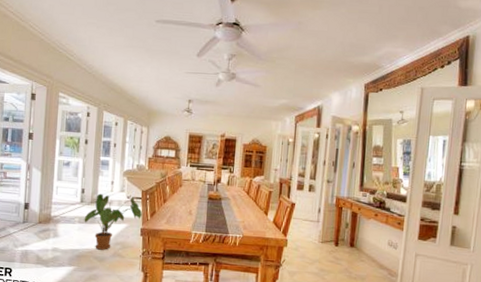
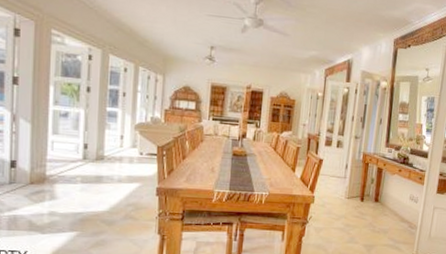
house plant: present [84,193,142,250] -> none [88,149,157,213]

